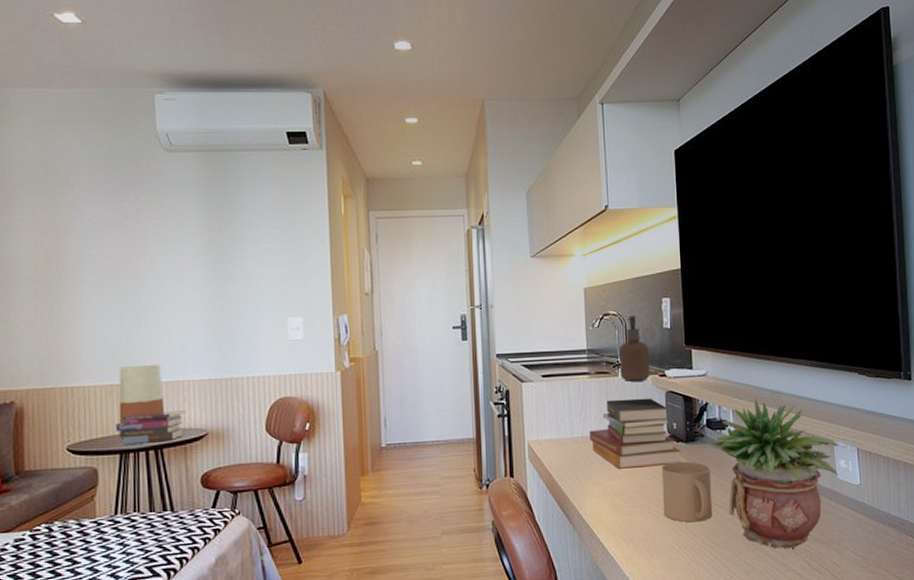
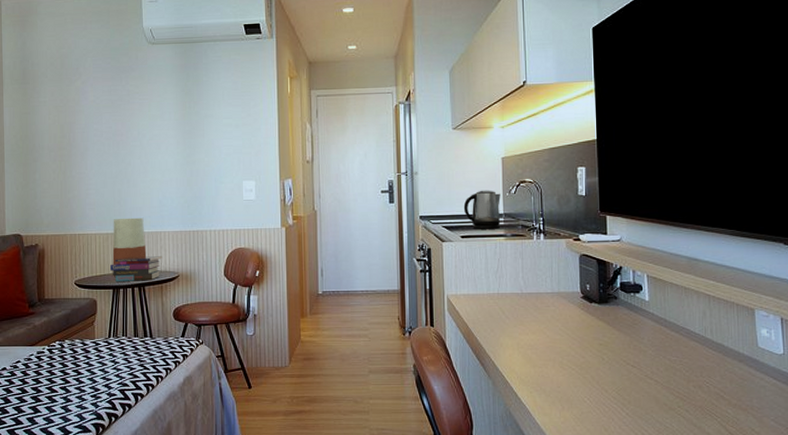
kettle: none [544,324,583,367] -> present [463,190,501,229]
books: present [590,398,682,469] -> none [505,260,594,325]
soap dispenser: present [619,316,650,382] -> none [535,183,564,244]
mug: present [661,461,713,523] -> none [574,321,625,379]
potted plant: present [710,397,839,549] -> none [623,264,761,411]

